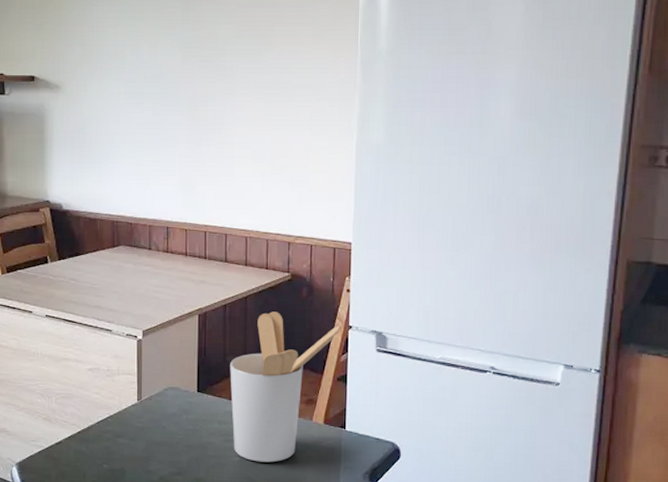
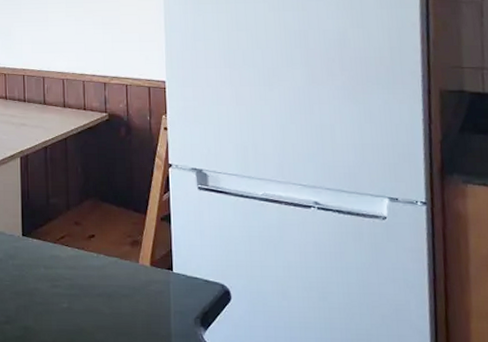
utensil holder: present [230,312,341,463] -> none [53,152,161,309]

